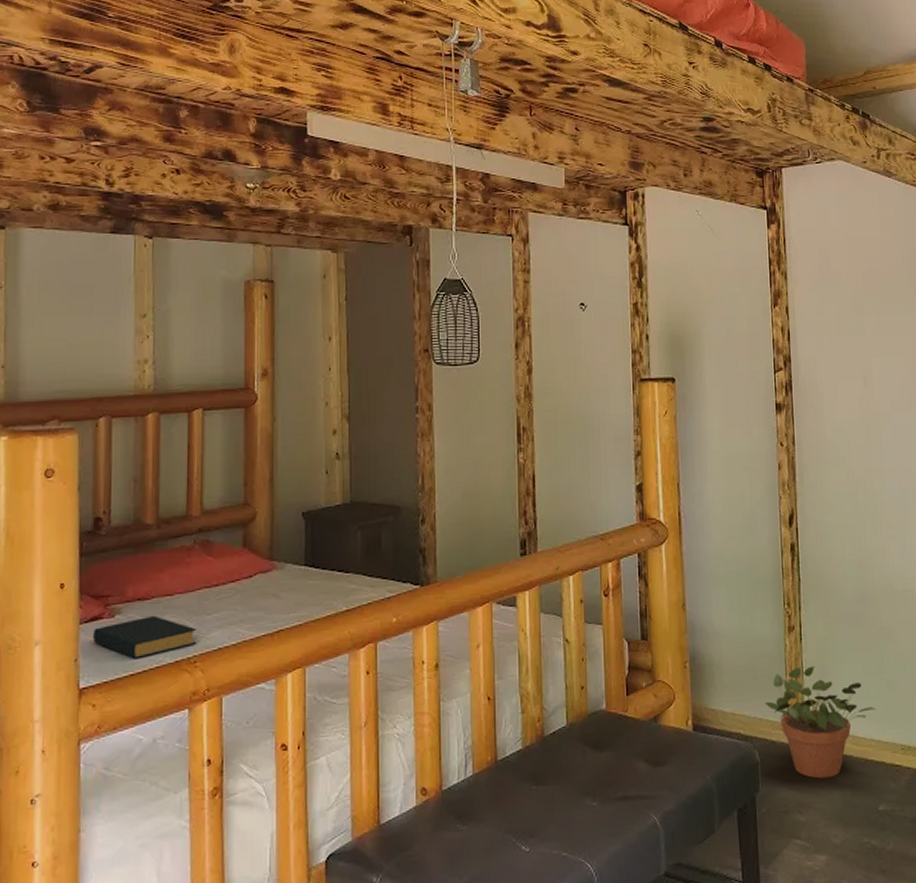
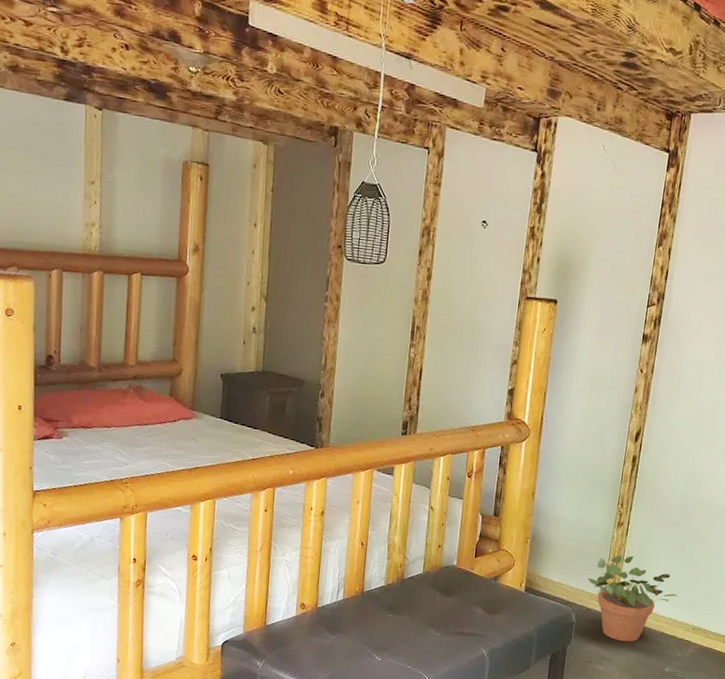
hardback book: present [93,615,197,660] -> none [45,441,129,475]

